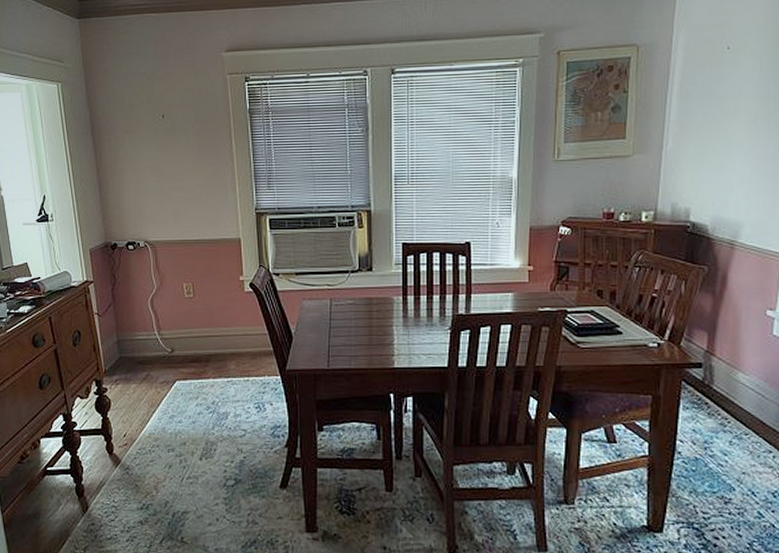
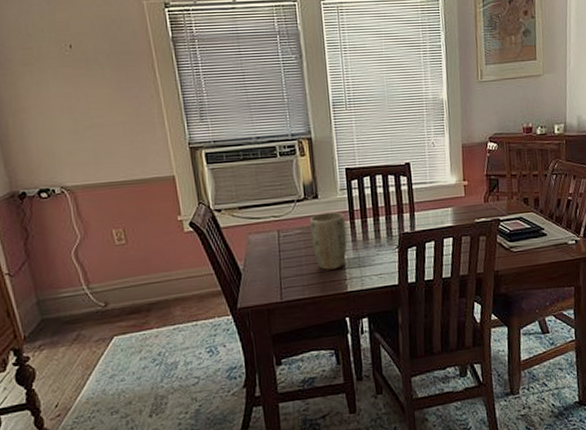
plant pot: none [362,286,398,343] -> present [309,211,347,270]

